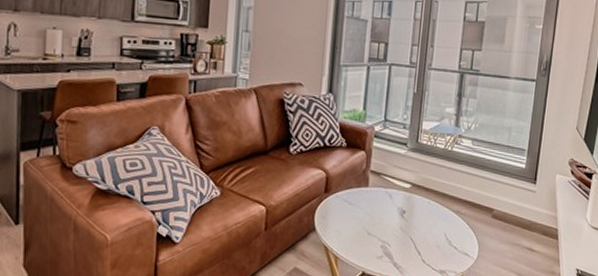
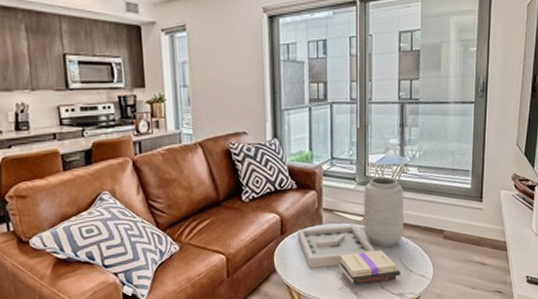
decorative tray: none [341,188,420,233] -> present [297,225,375,268]
books: none [380,221,444,256] -> present [339,250,401,286]
vase: none [410,145,456,219] -> present [363,176,404,247]

